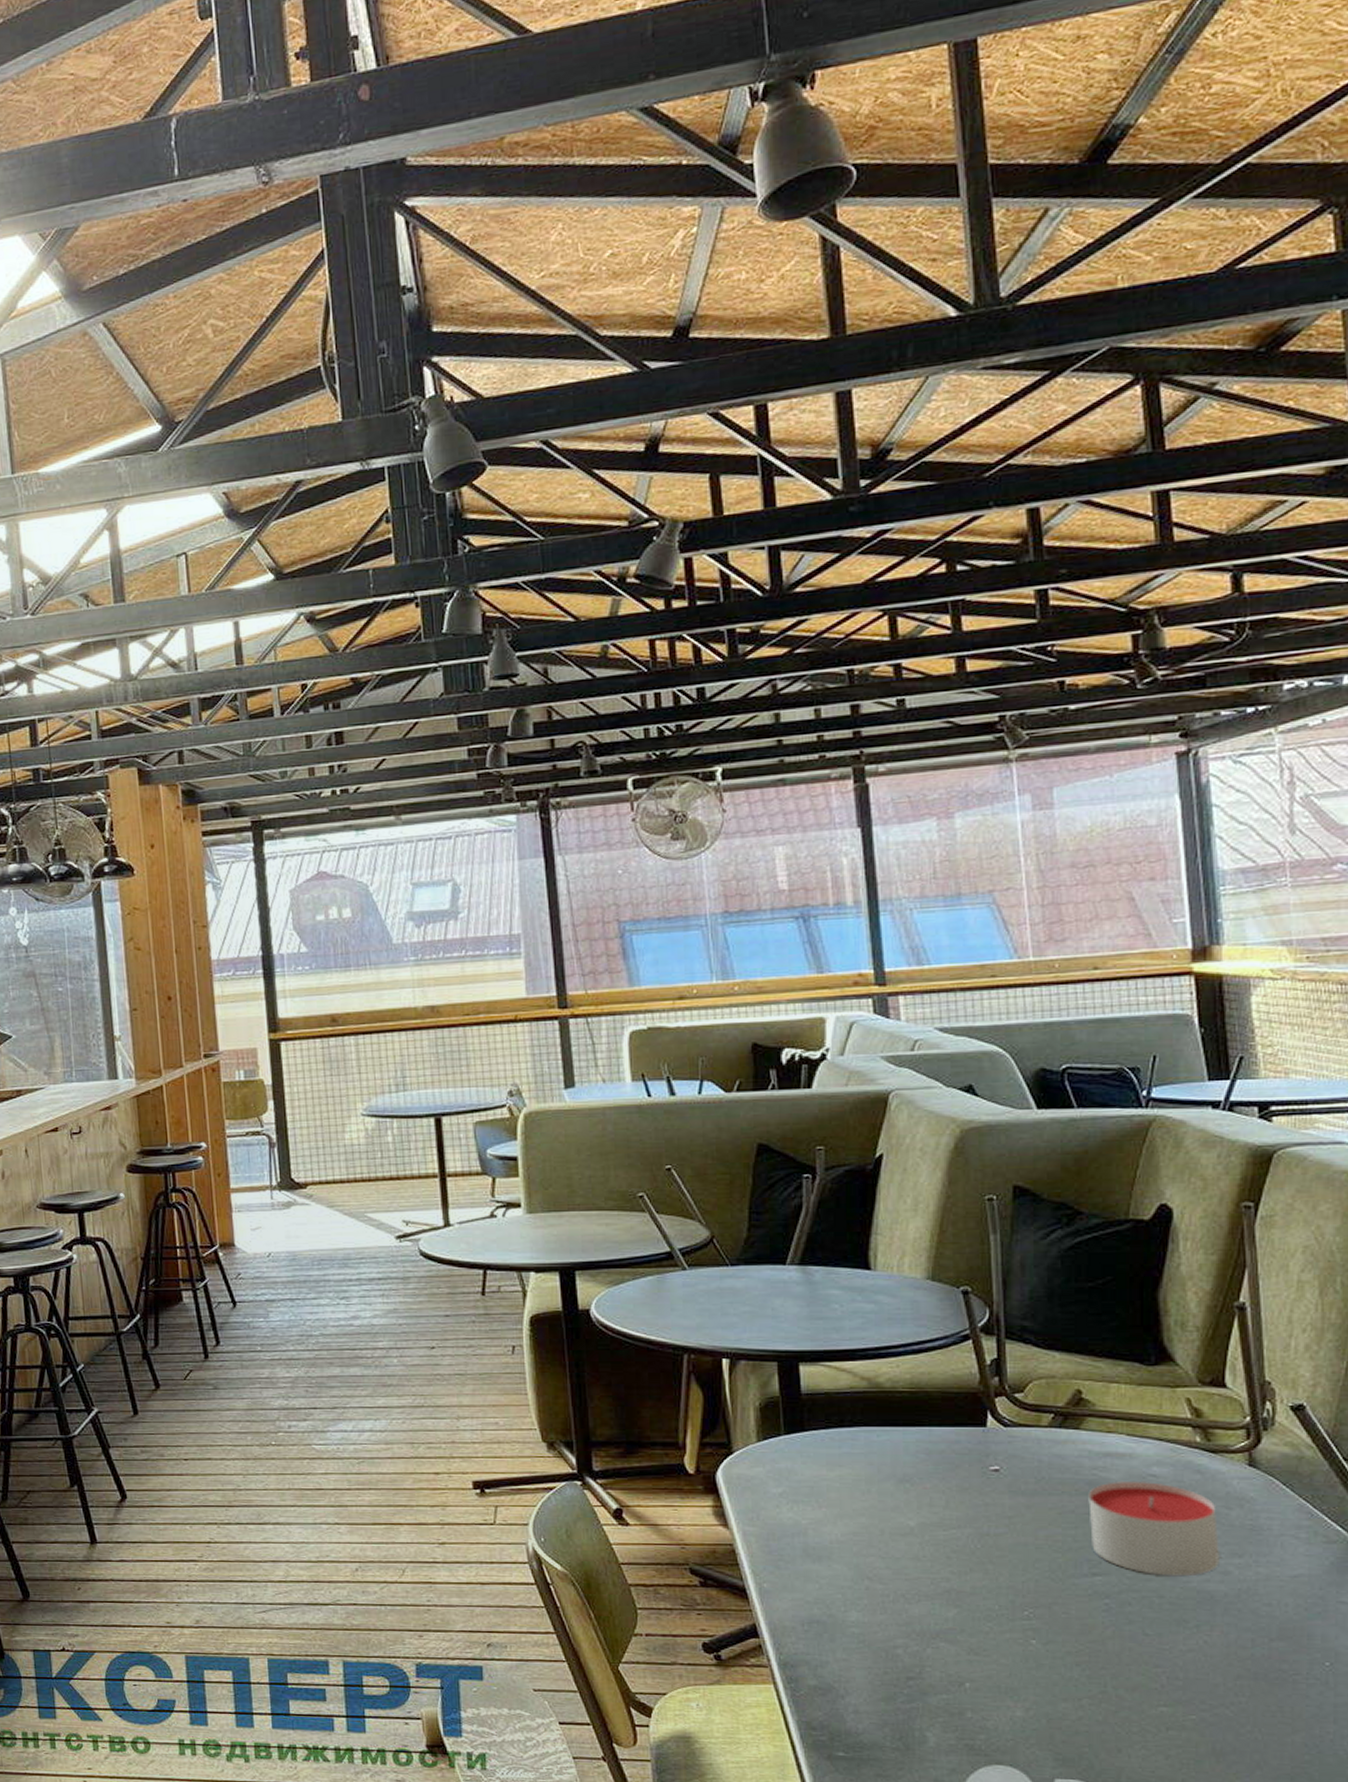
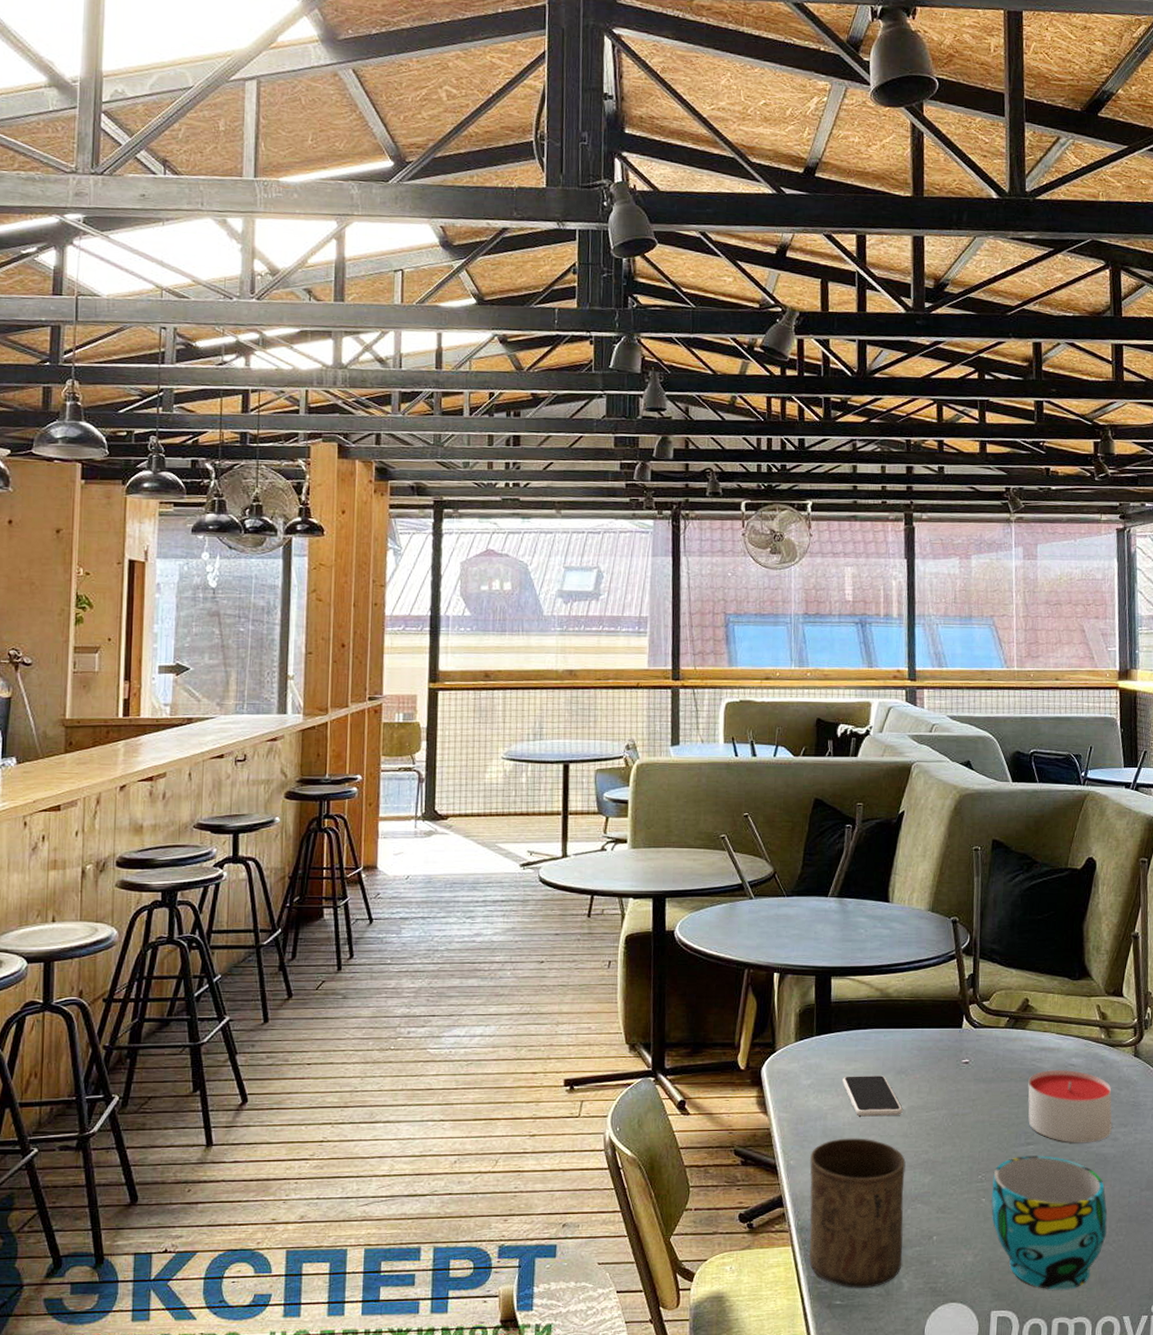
cup: none [789,1559,924,1740] -> present [809,1138,906,1288]
smartphone: none [825,1484,910,1535] -> present [842,1076,903,1117]
cup: none [1045,1589,1221,1760] -> present [991,1155,1108,1290]

